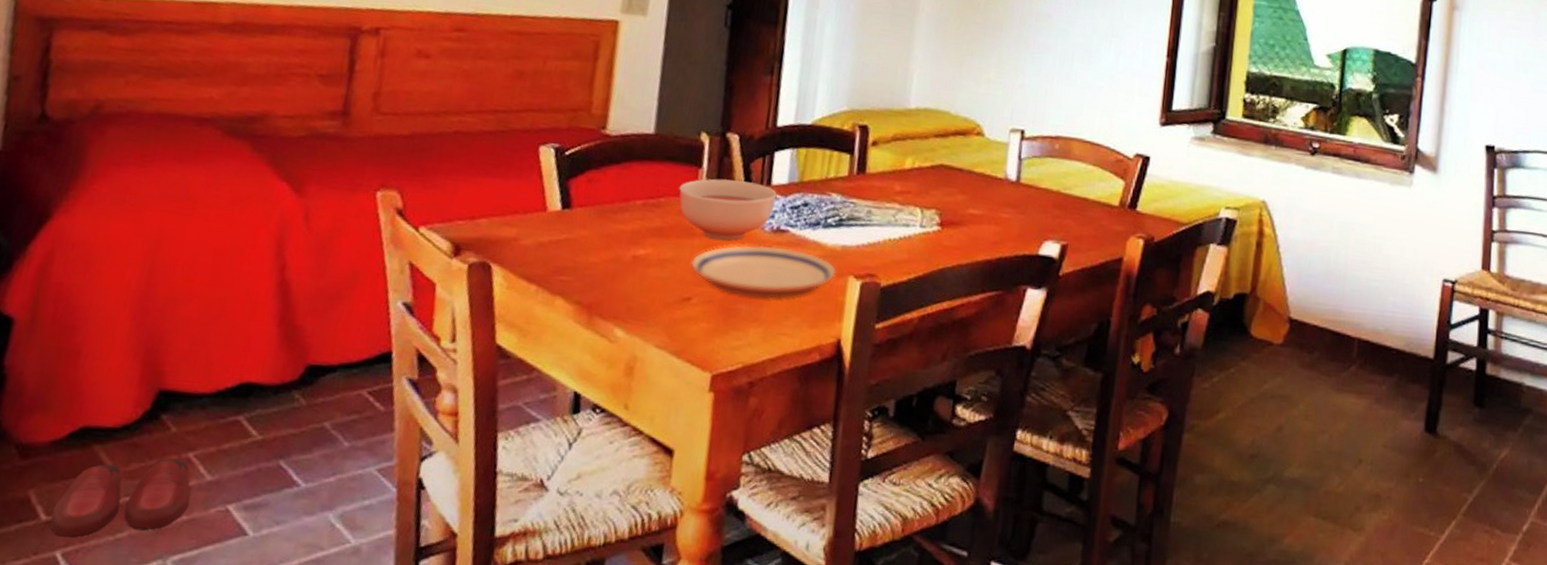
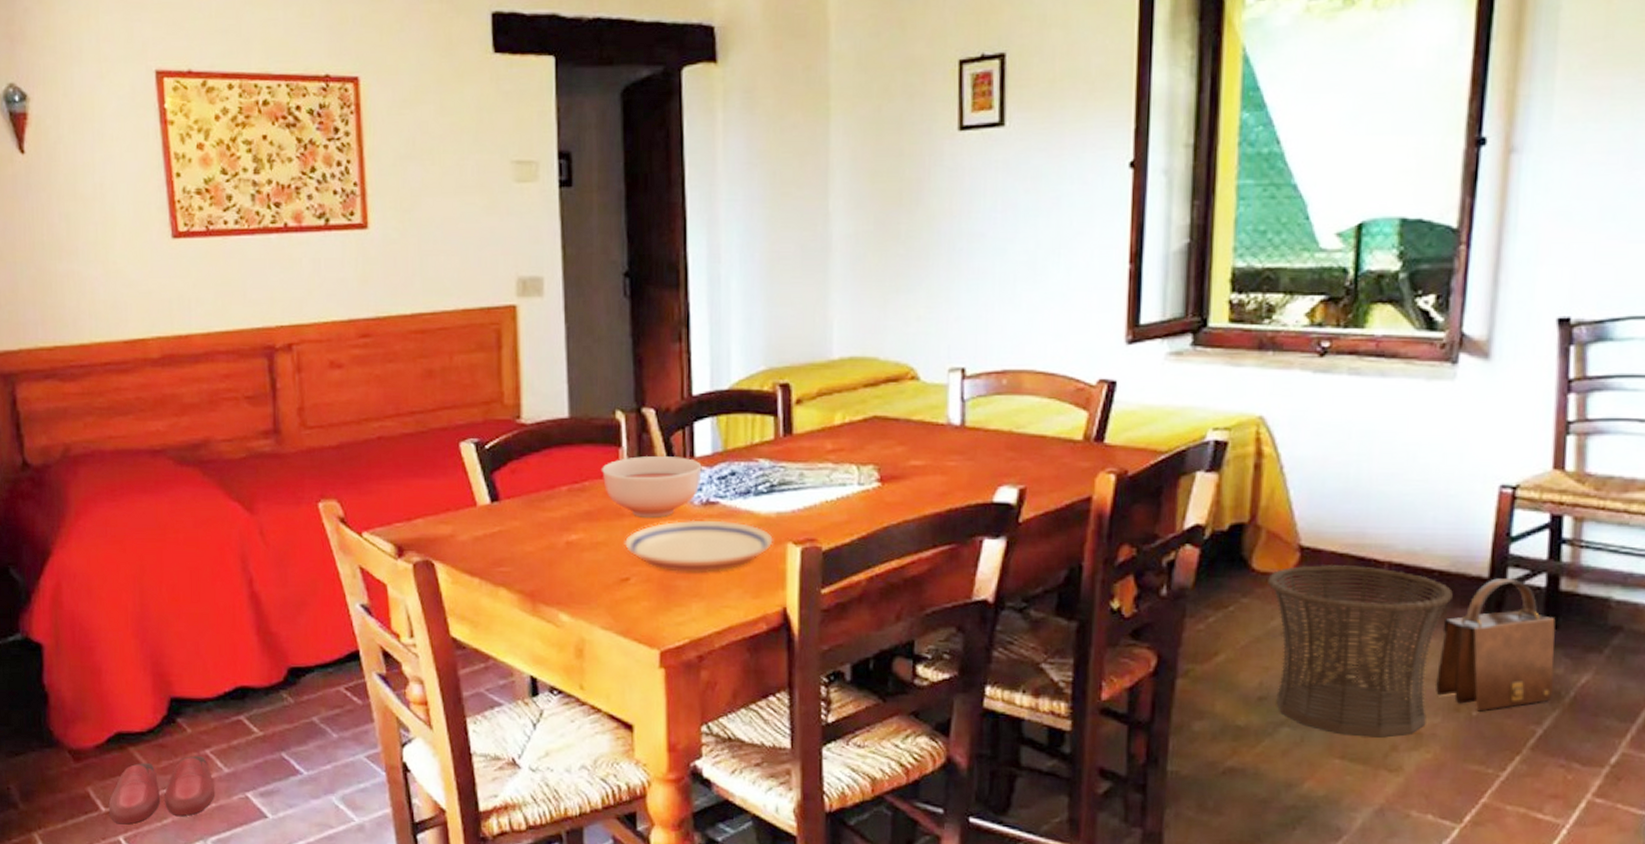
basket: none [1262,336,1406,498] -> present [1266,565,1453,738]
handbag: none [1392,359,1483,479] -> present [1436,577,1556,712]

